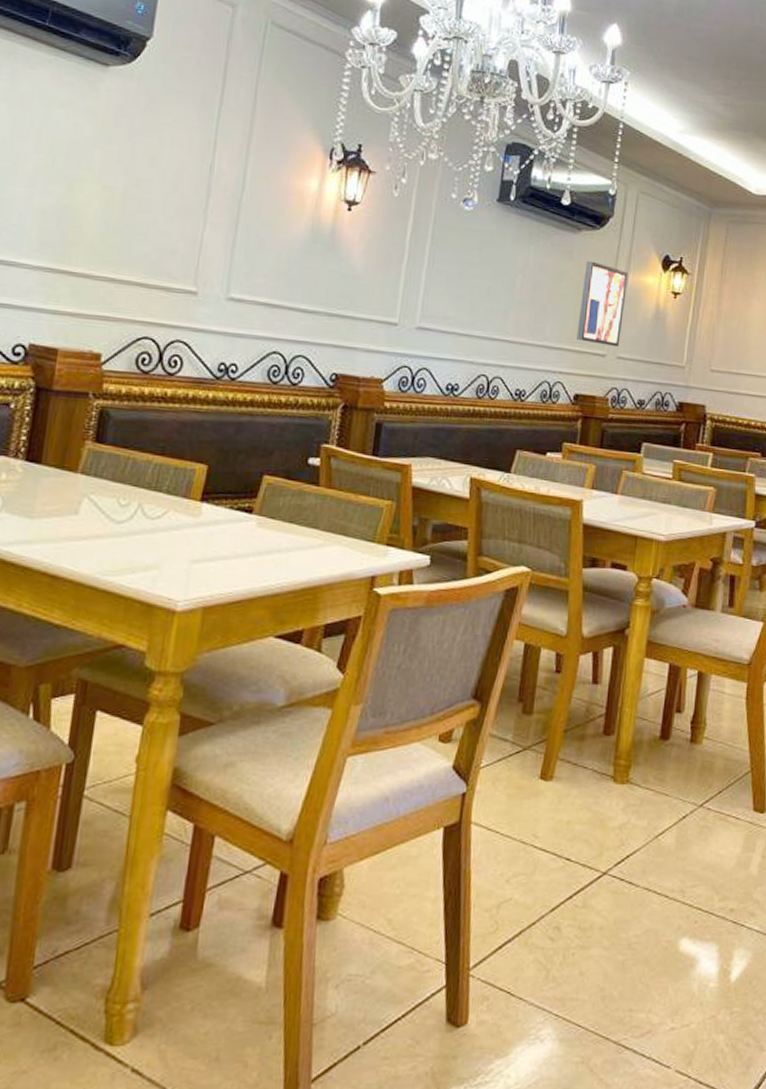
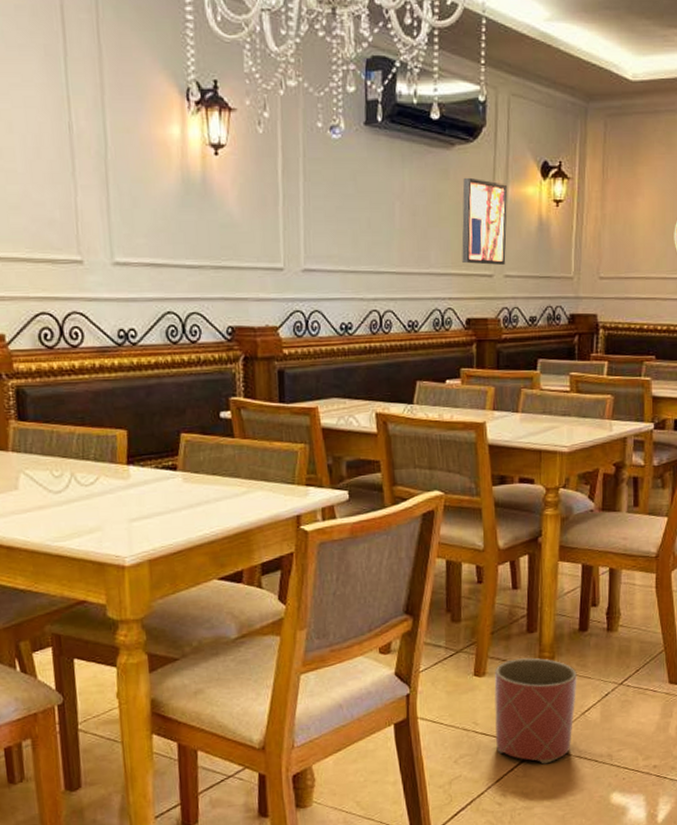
planter: none [556,764,654,895] -> present [494,657,577,765]

